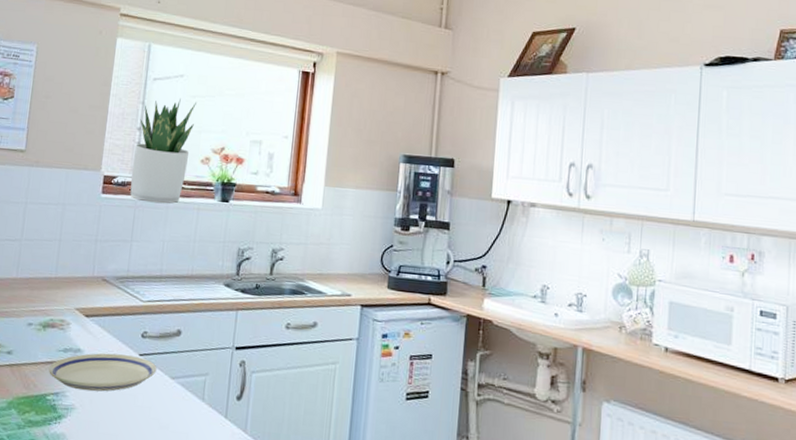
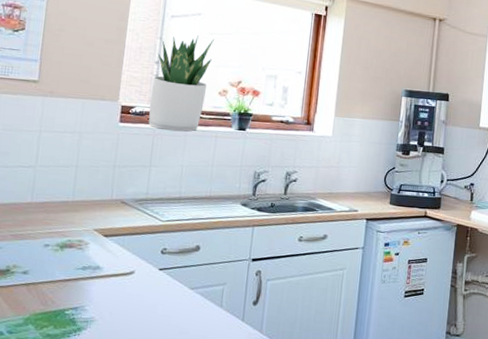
plate: present [48,353,157,392] -> none [66,269,177,305]

